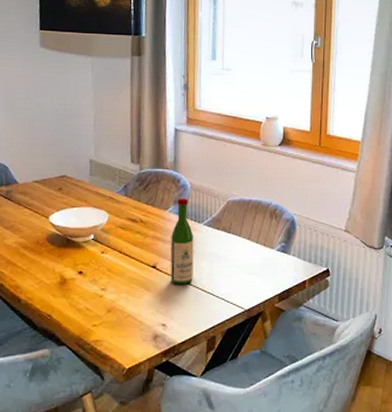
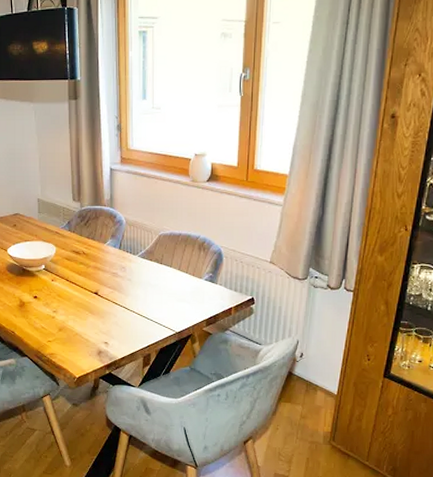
wine bottle: present [170,197,194,285] -> none [110,232,130,309]

